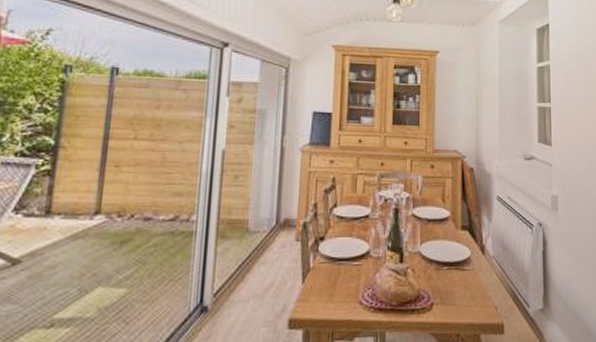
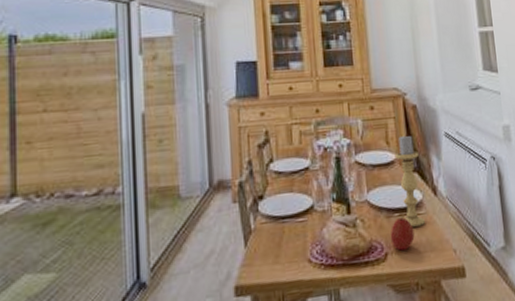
apple: none [437,271,460,302] -> present [390,217,415,251]
candle holder: none [449,195,471,281] -> present [394,135,425,227]

